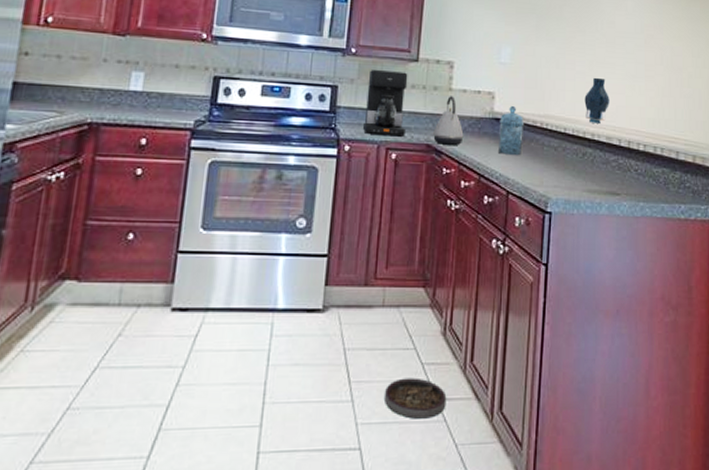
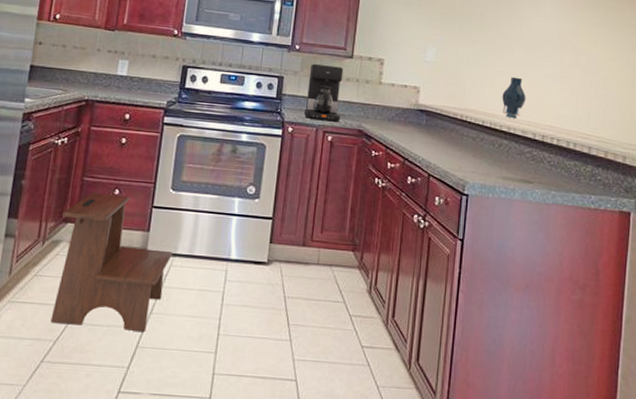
step stool: none [42,238,204,411] -> present [50,192,172,331]
pet bowl: present [385,377,447,419] -> none [317,325,371,362]
kettle: present [433,96,464,146] -> none [364,89,391,132]
canister: present [497,105,525,156] -> none [421,99,446,144]

